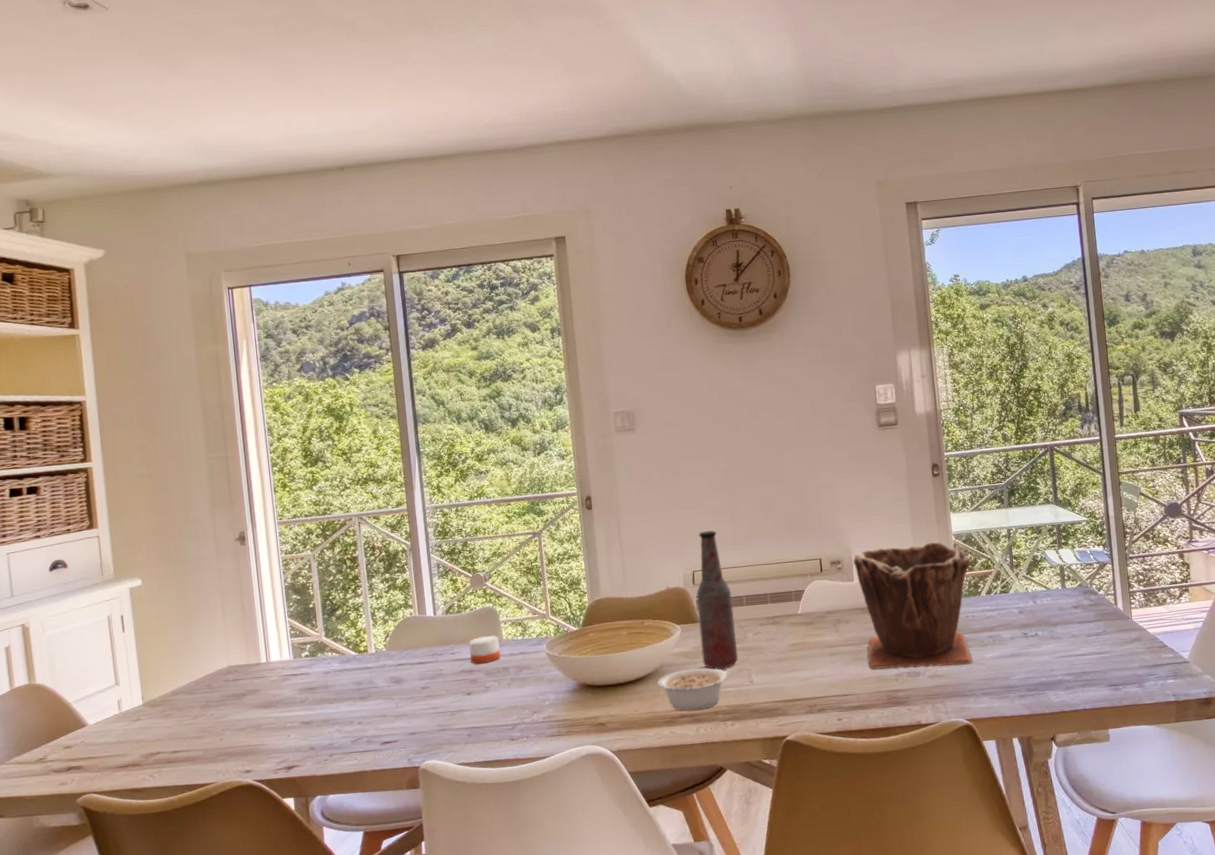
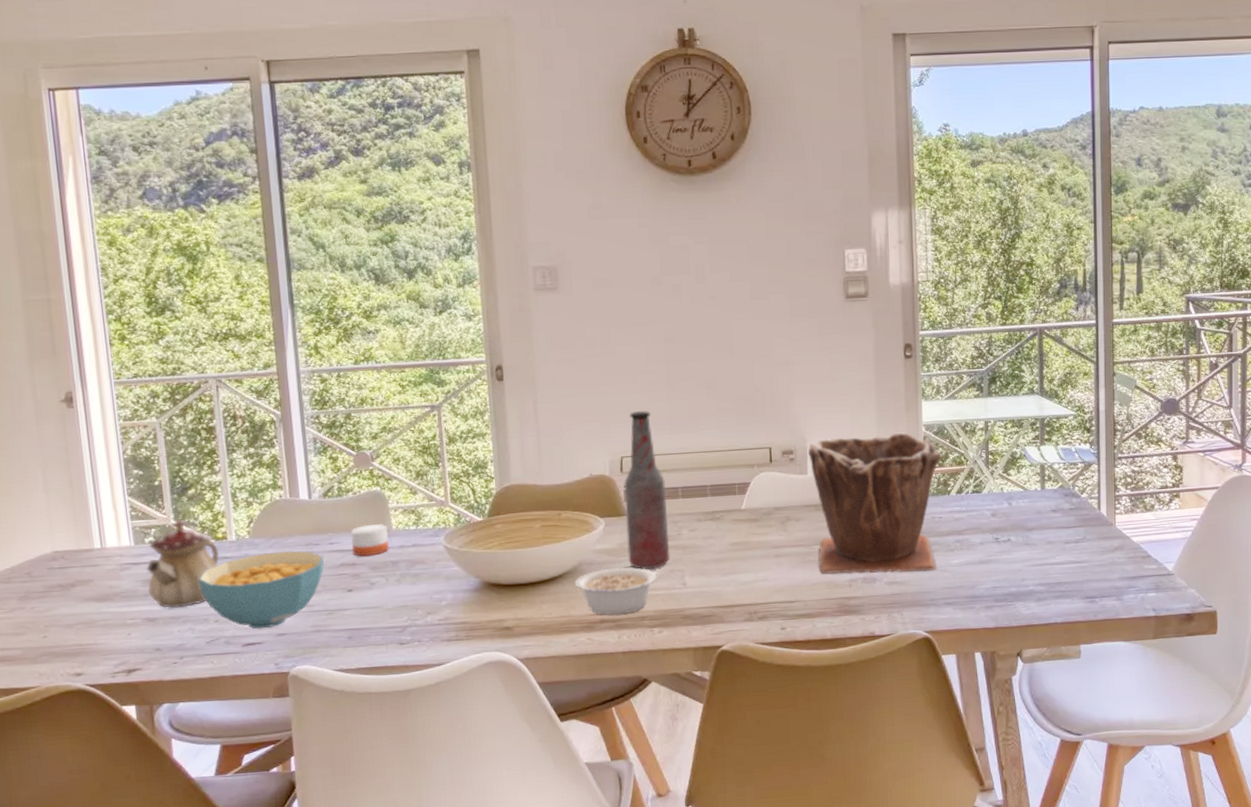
teapot: none [303,636,362,713] -> present [146,519,220,608]
cereal bowl: none [344,660,447,729] -> present [198,550,324,629]

